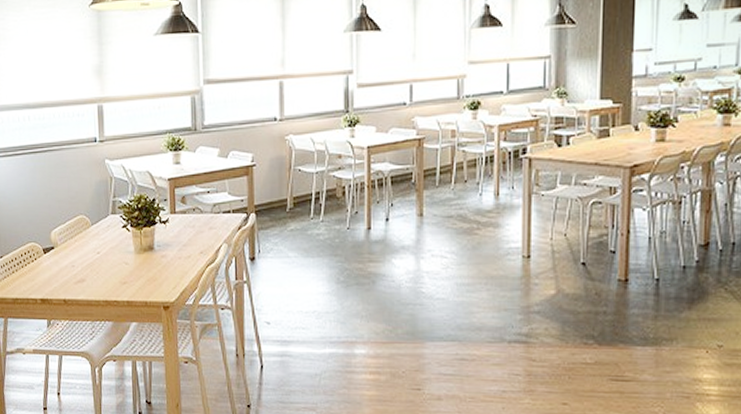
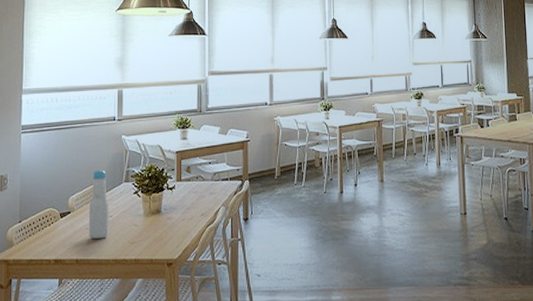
bottle: none [74,200,97,277] -> present [89,170,109,239]

